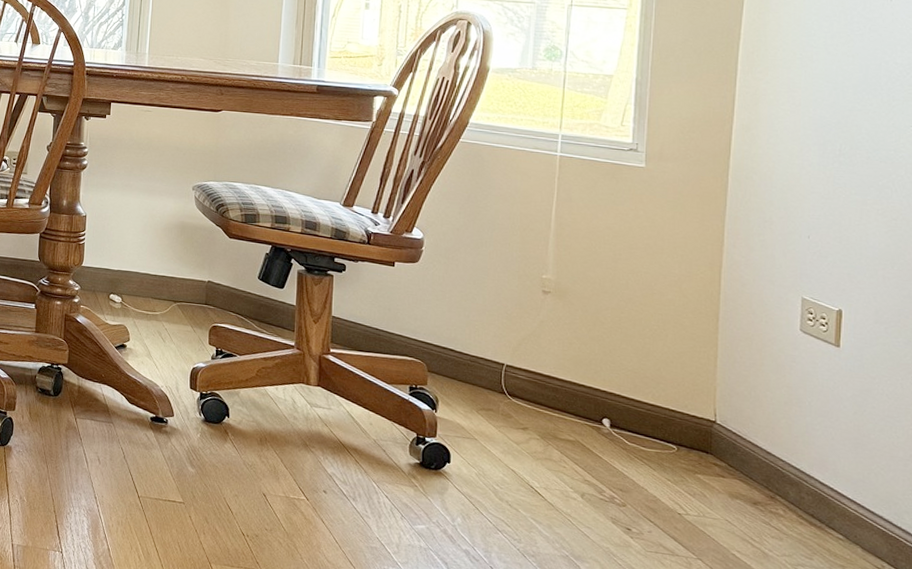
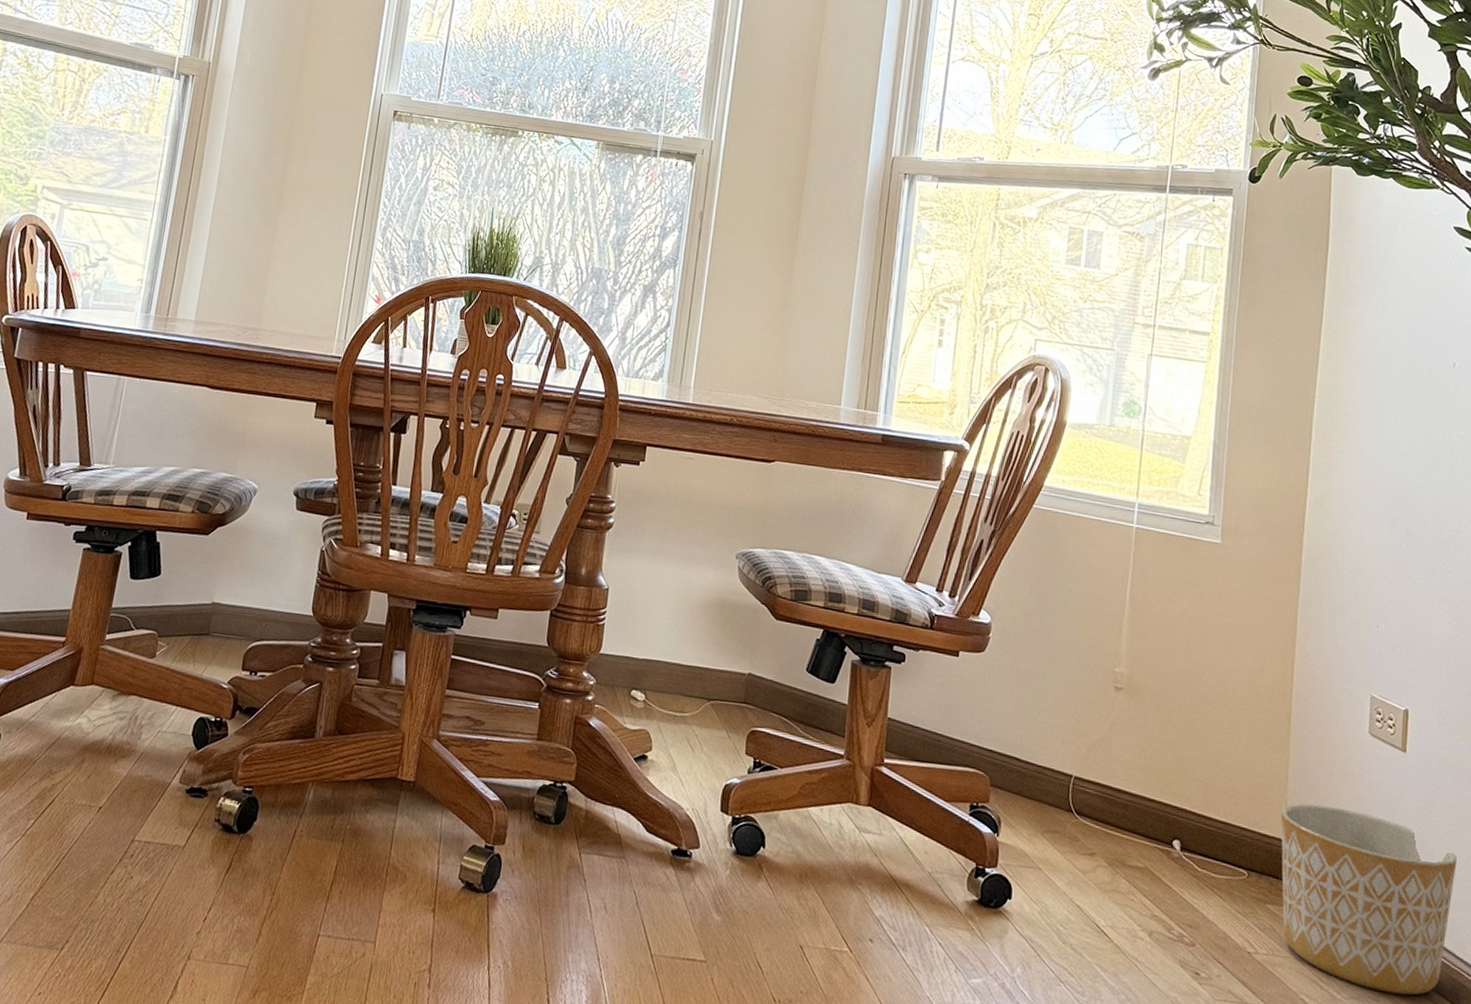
planter: none [709,390,894,556] -> present [1280,803,1457,996]

